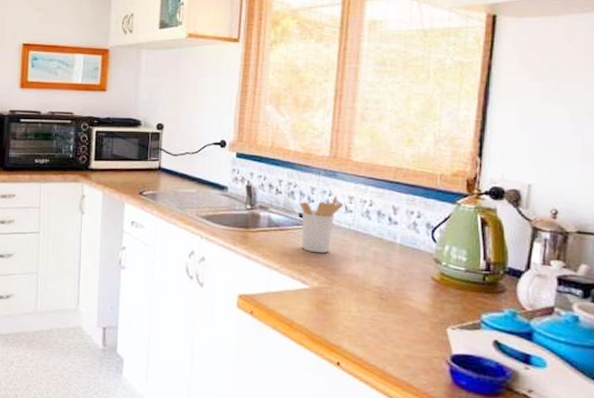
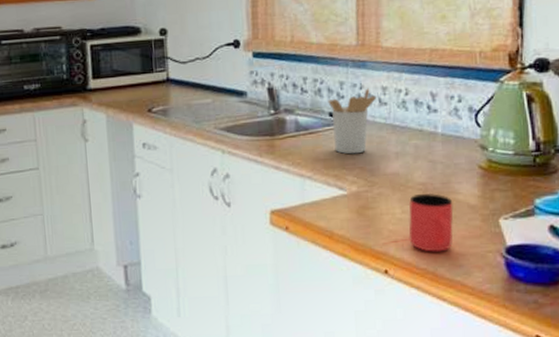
cup: none [362,296,405,352] -> present [408,193,454,252]

